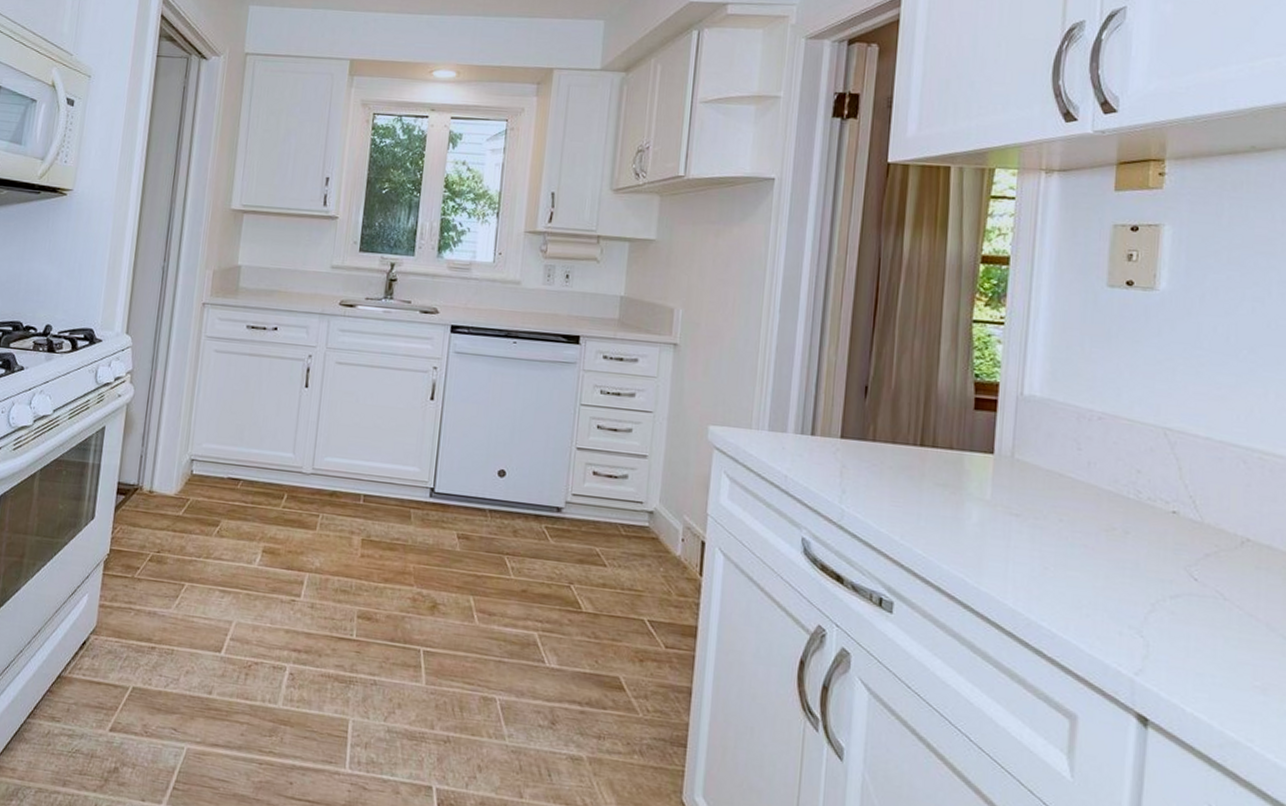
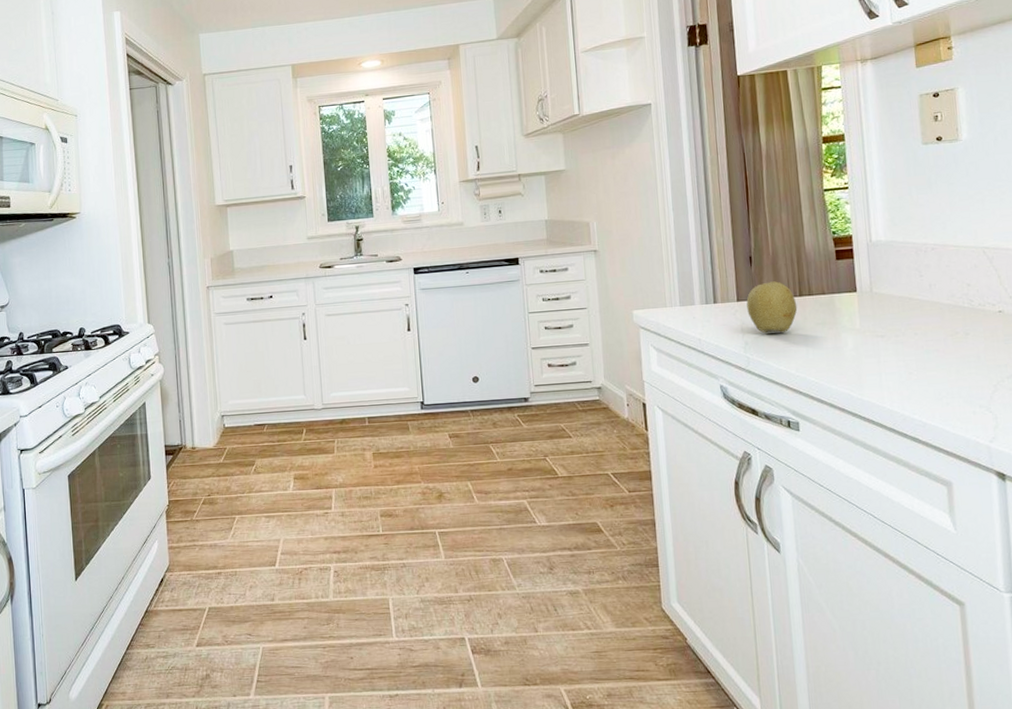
fruit: none [851,421,916,487] -> present [746,281,798,333]

